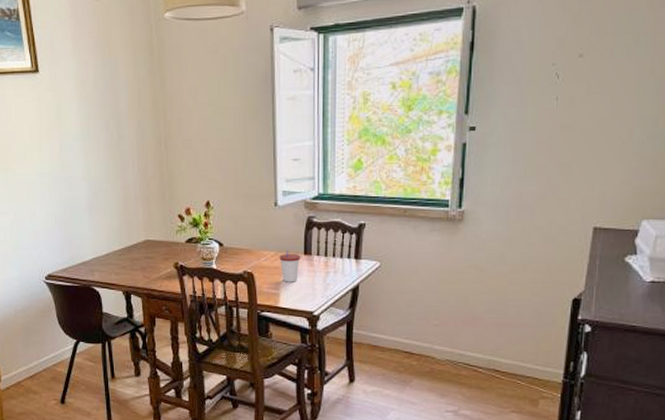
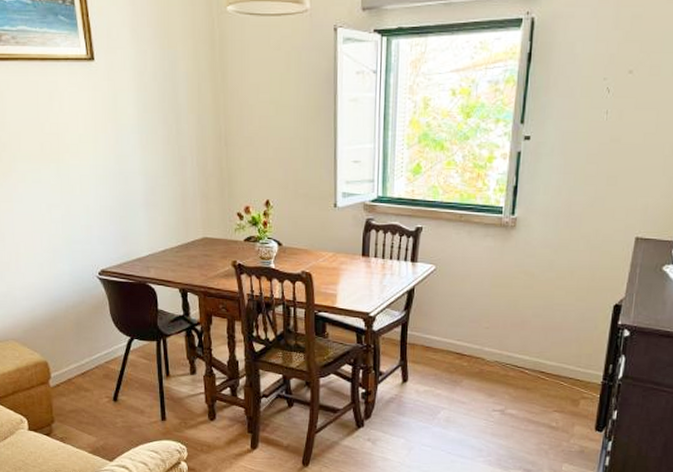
cup: present [279,250,300,282] -> none [337,251,358,284]

